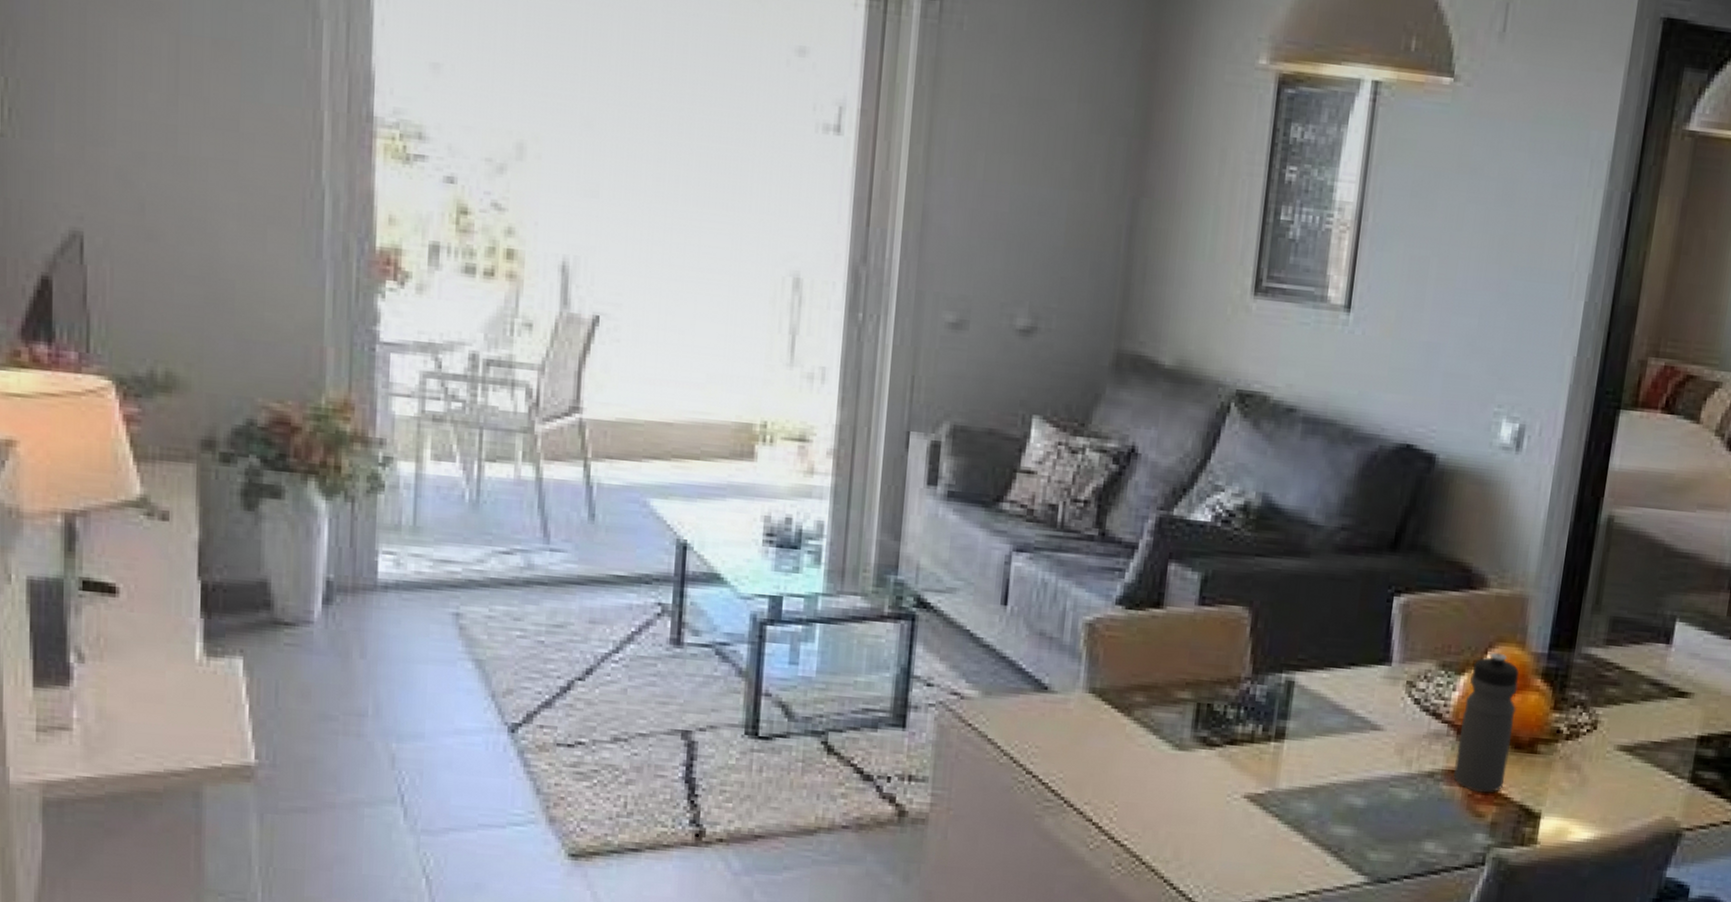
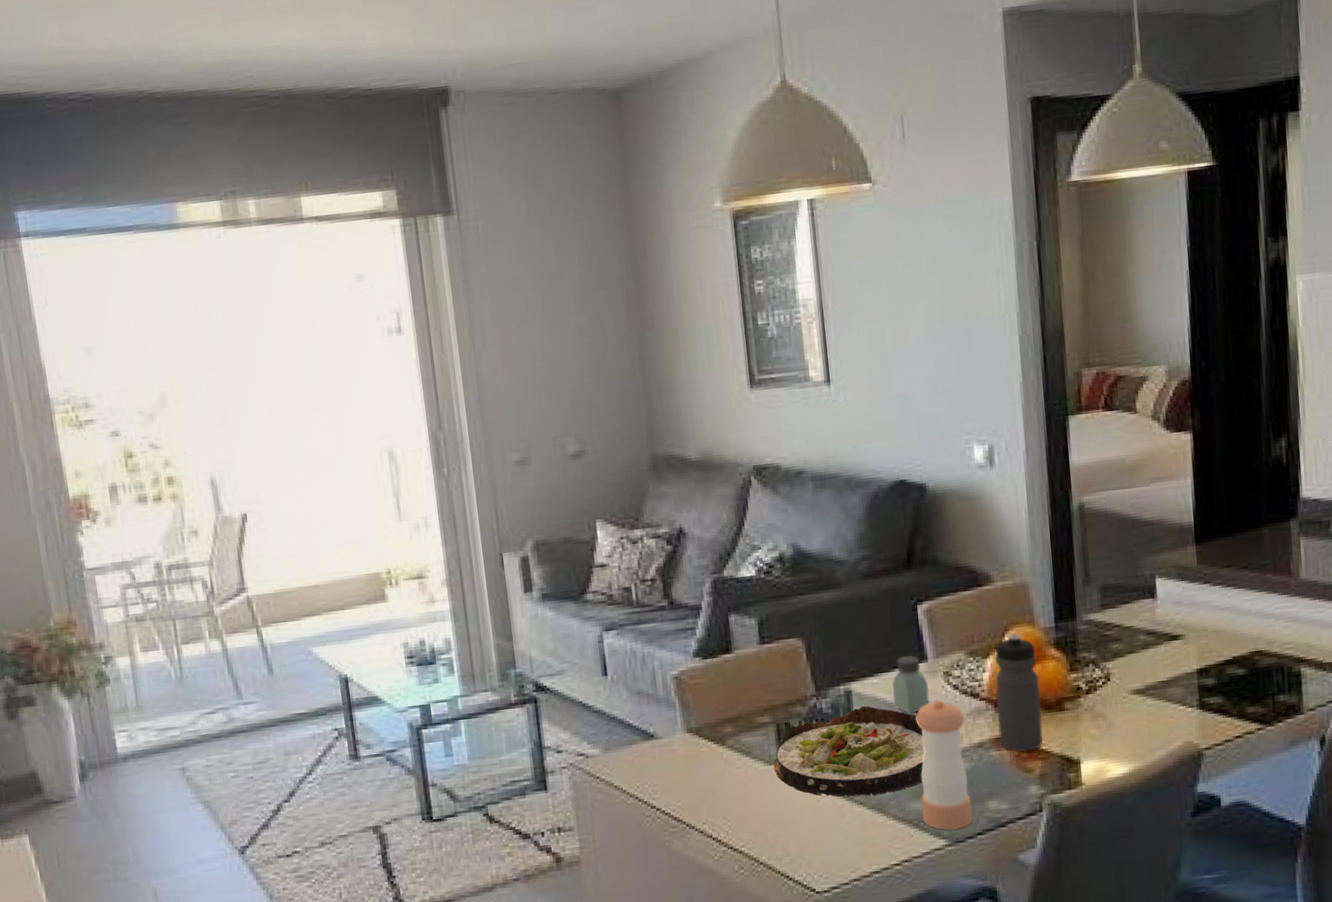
salad plate: none [1182,701,1368,810] -> present [773,705,925,797]
saltshaker: none [1340,653,1386,722] -> present [892,655,930,713]
pepper shaker: none [1344,711,1420,868] -> present [915,699,973,830]

